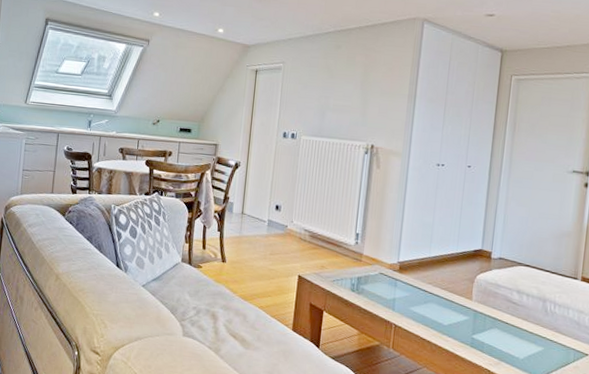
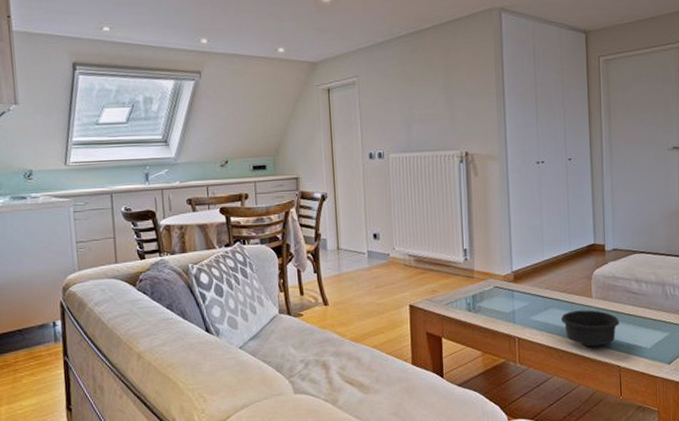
bowl: none [438,309,495,348] -> present [560,310,619,348]

